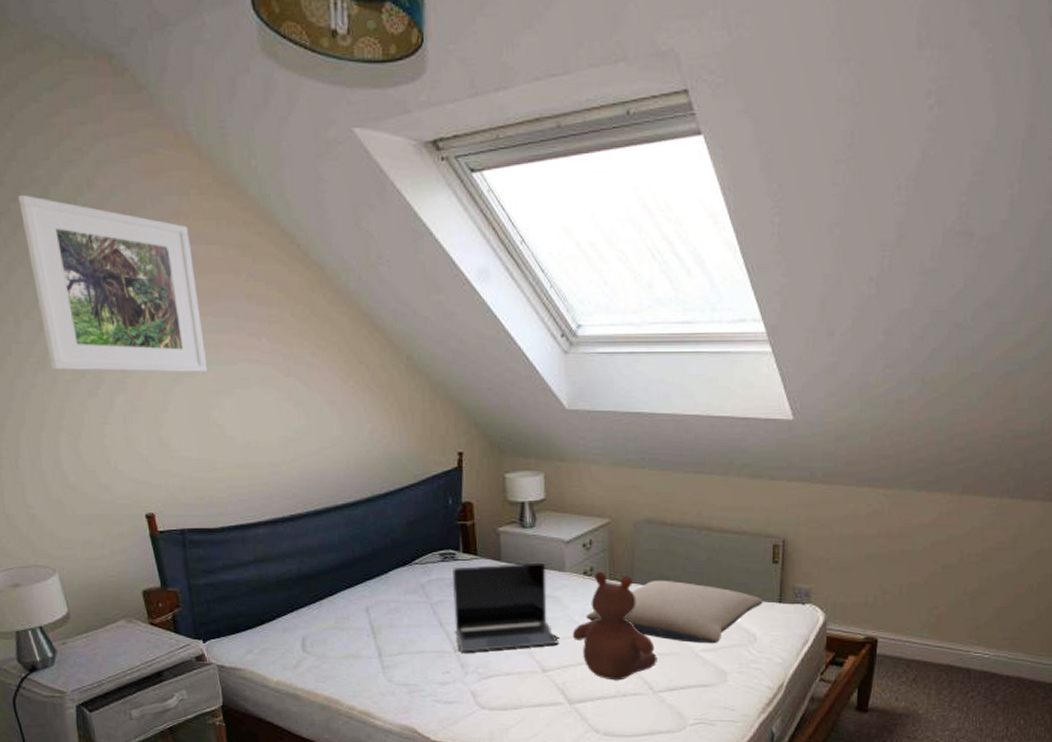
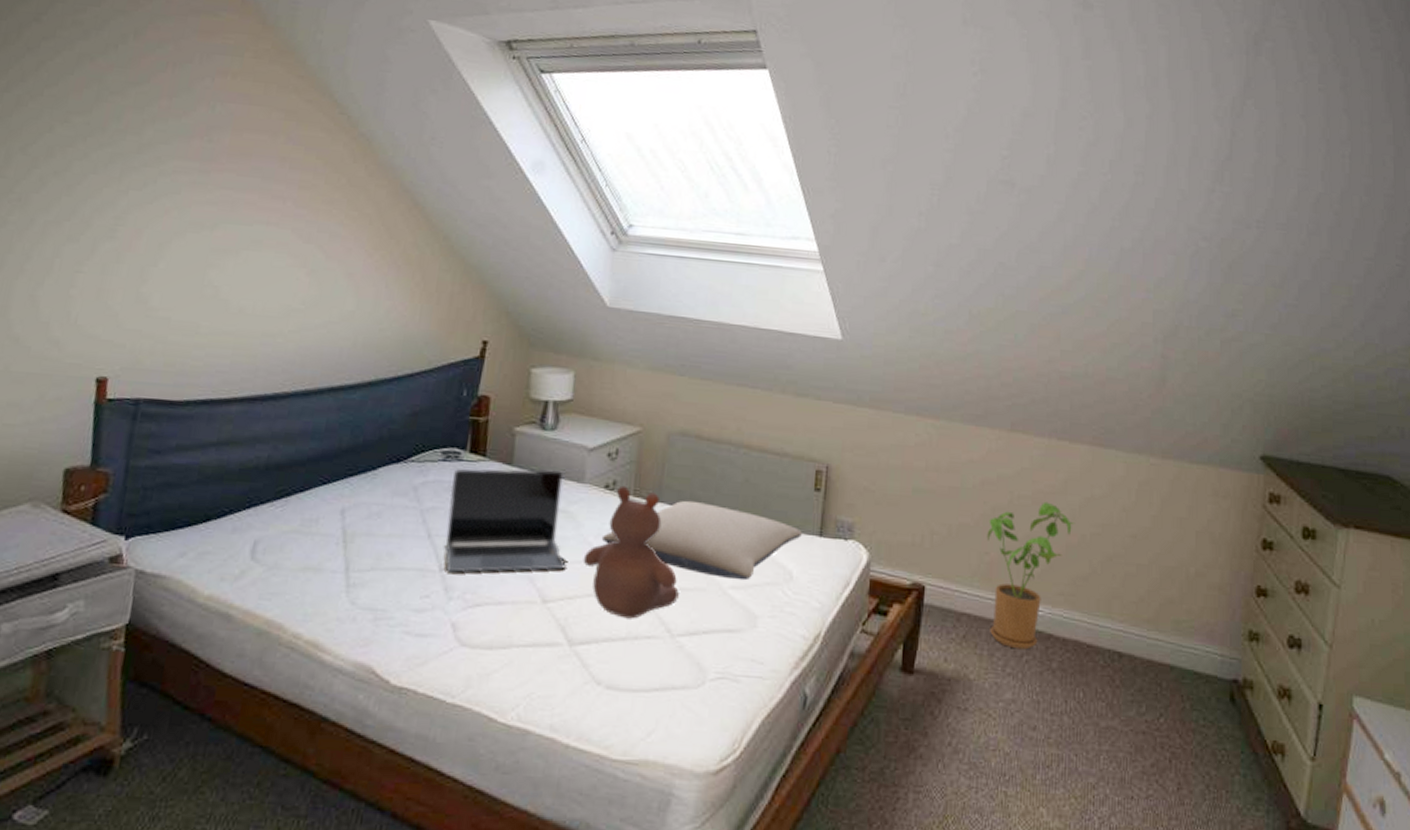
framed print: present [18,194,208,372] -> none [32,34,234,229]
house plant: none [936,557,1023,688] -> present [986,501,1075,650]

